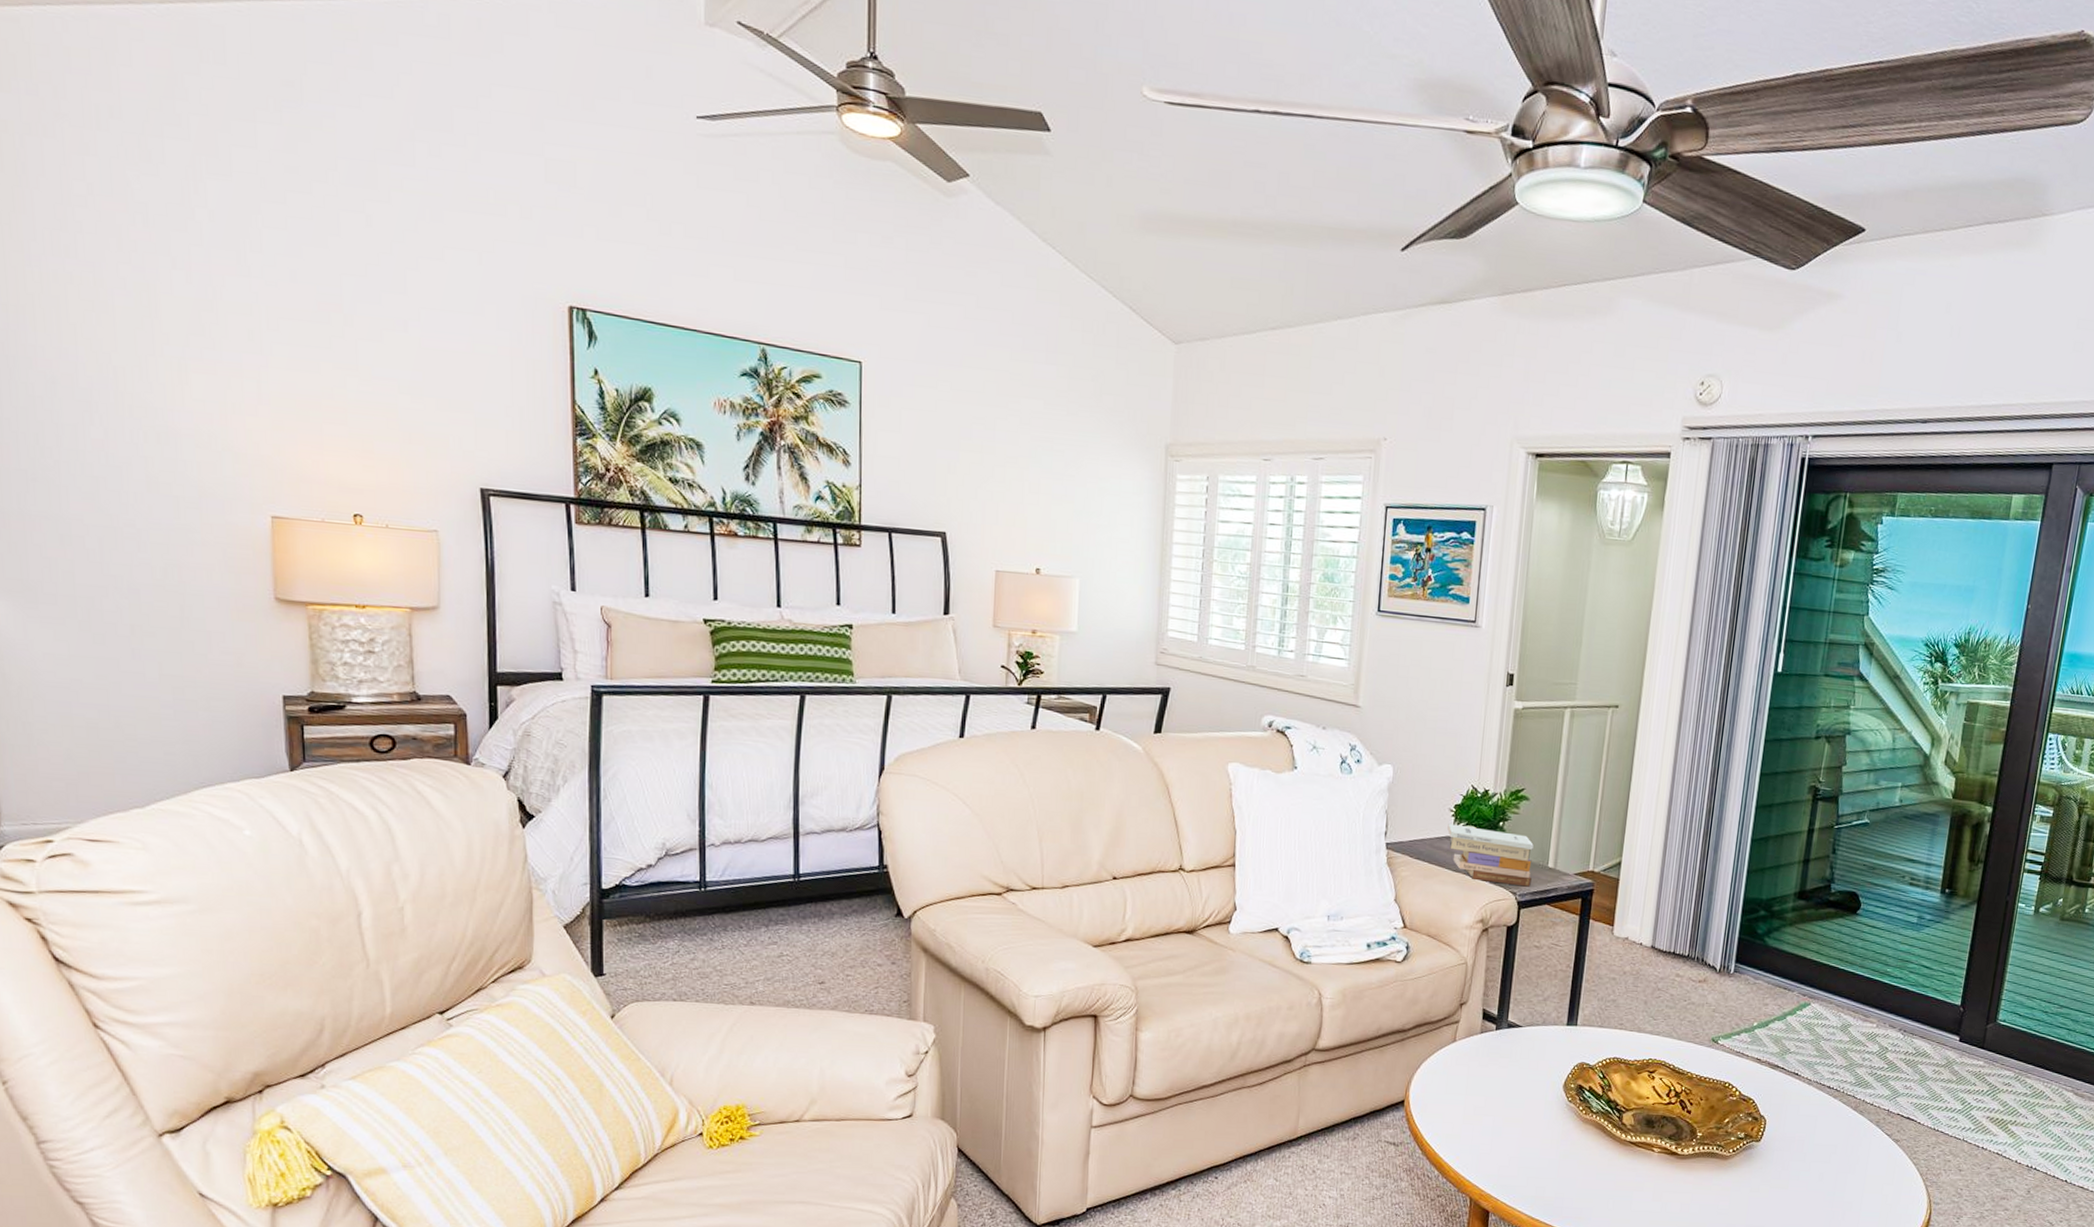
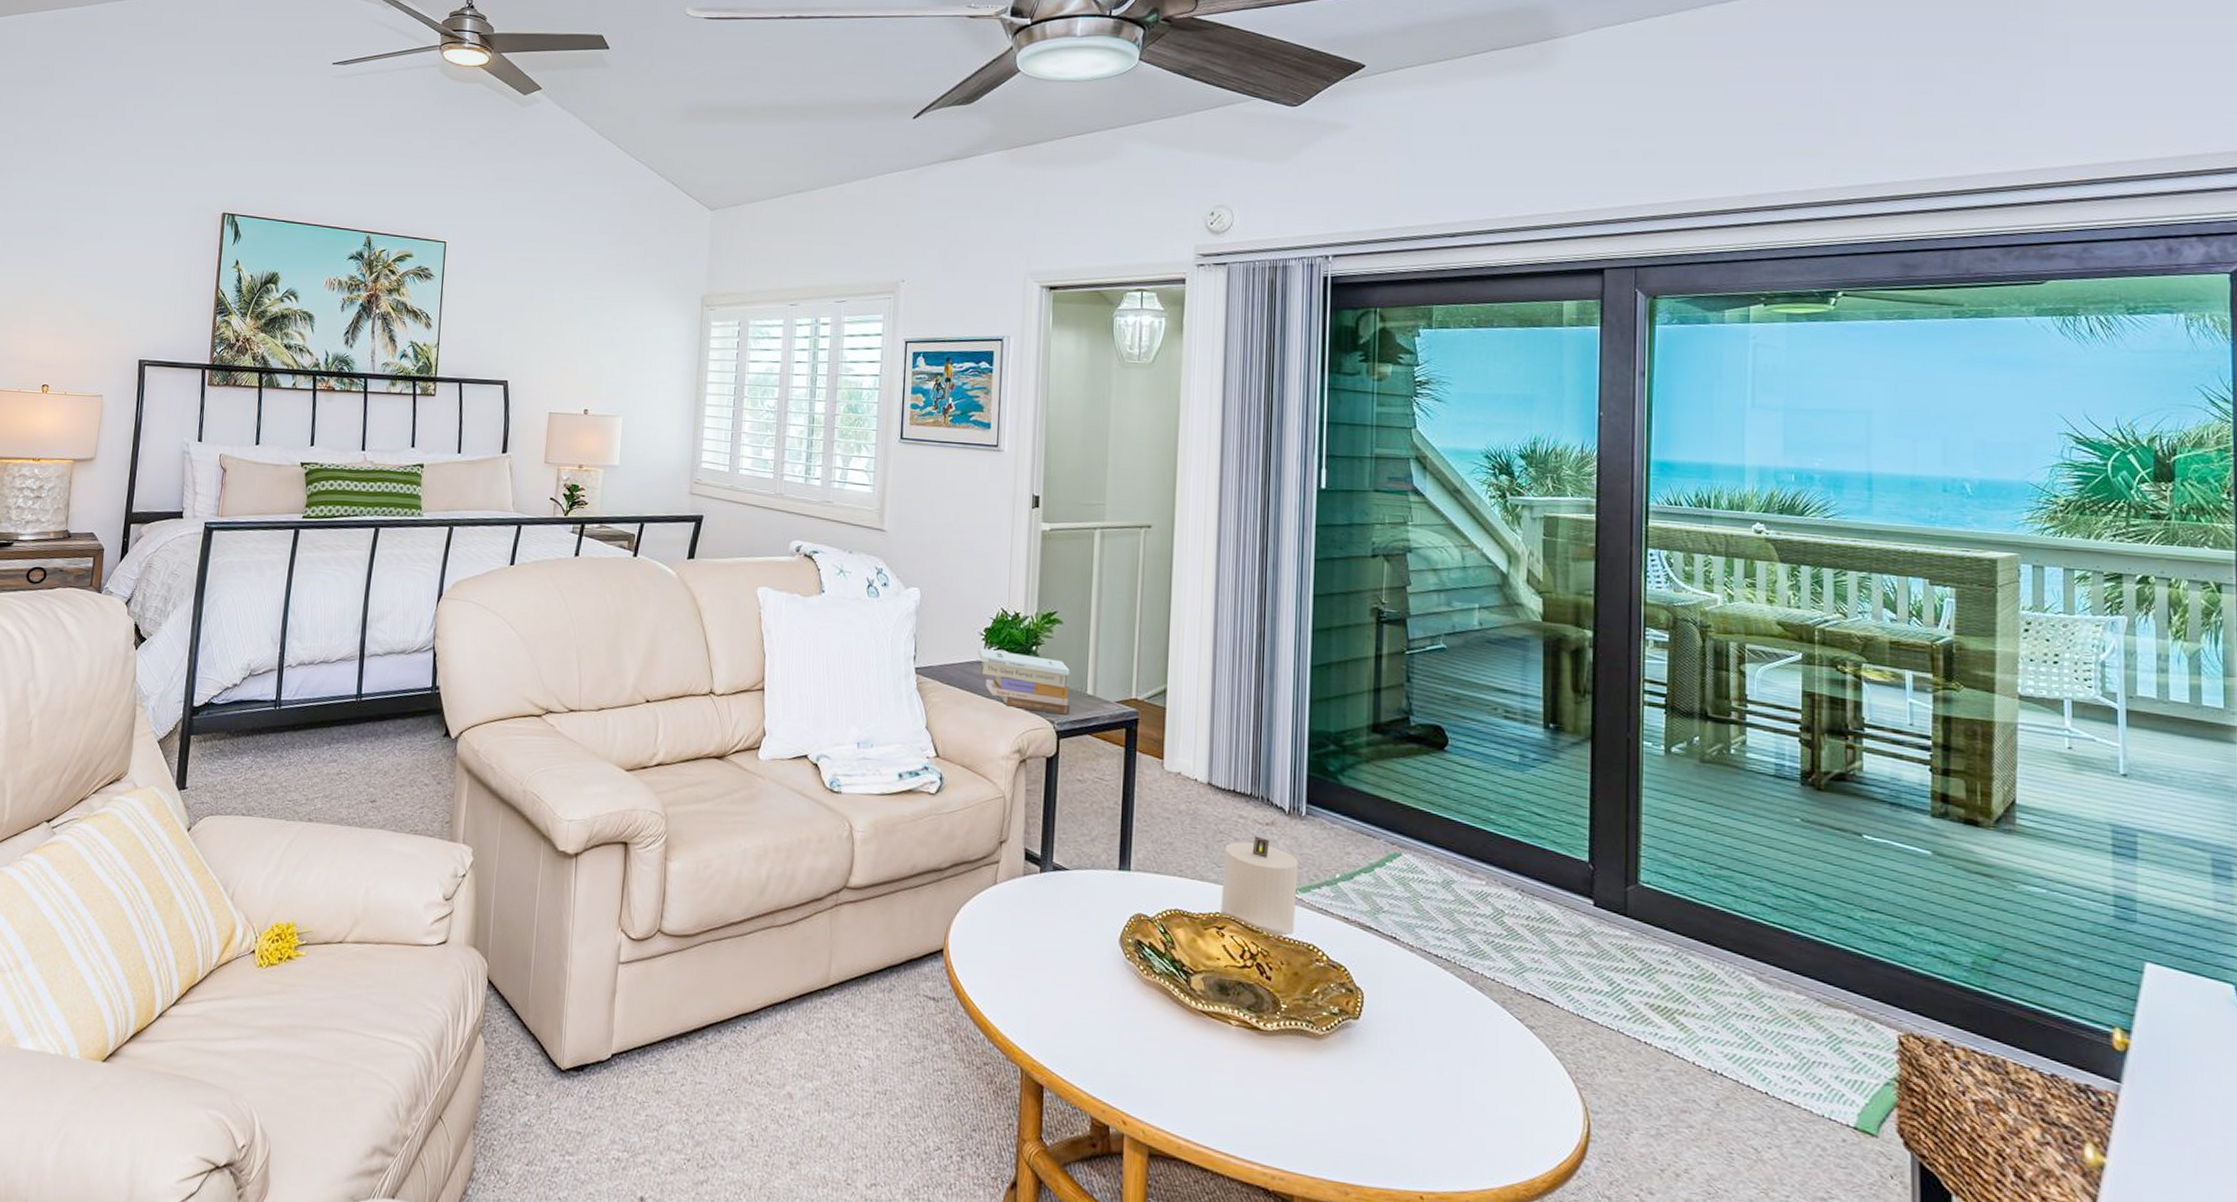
candle: none [1653,992,1723,1077] -> present [1221,836,1298,937]

